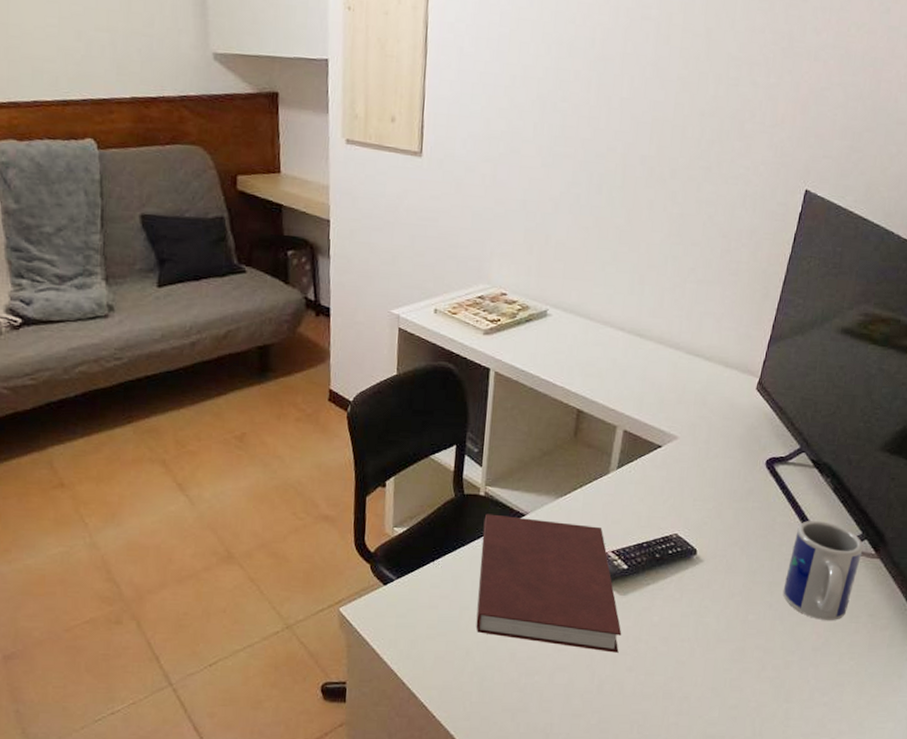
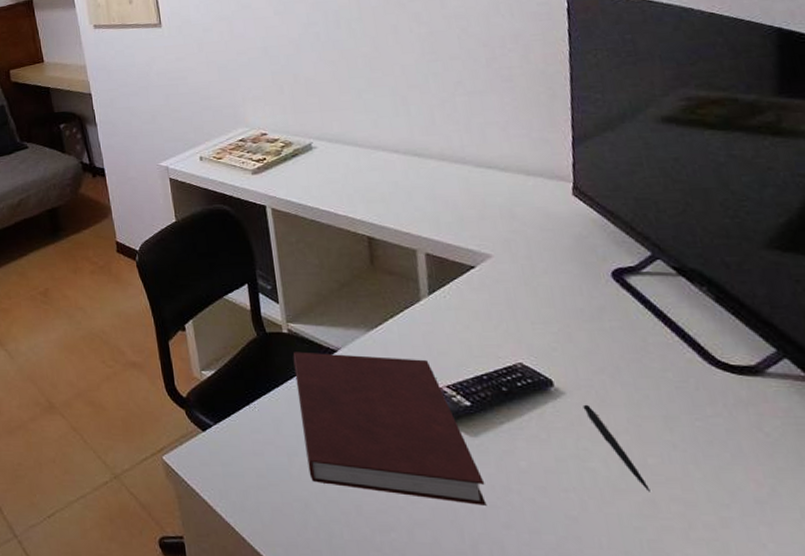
pen: none [713,570,744,642] -> present [583,404,650,492]
mug: present [783,520,864,620] -> none [680,337,790,463]

